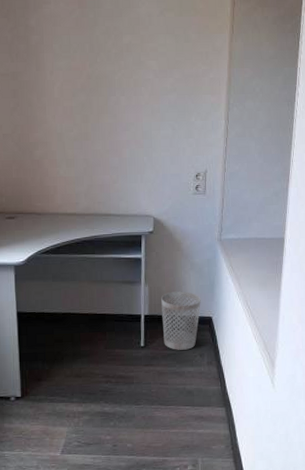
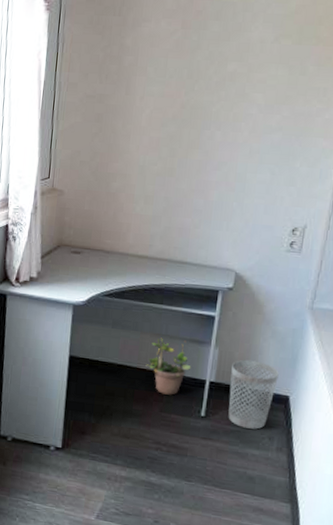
potted plant: none [87,283,127,333] -> present [146,338,191,395]

